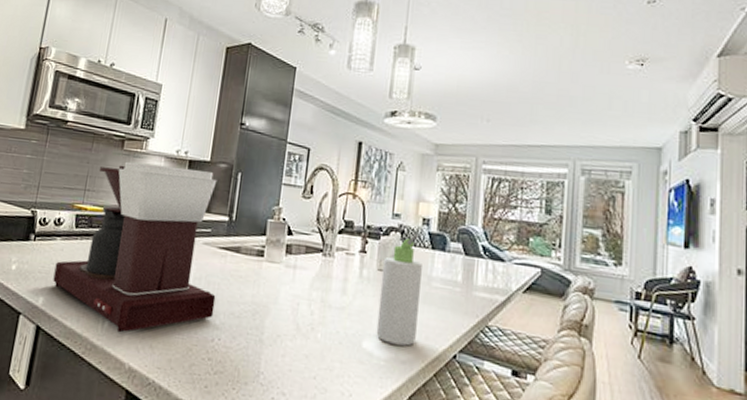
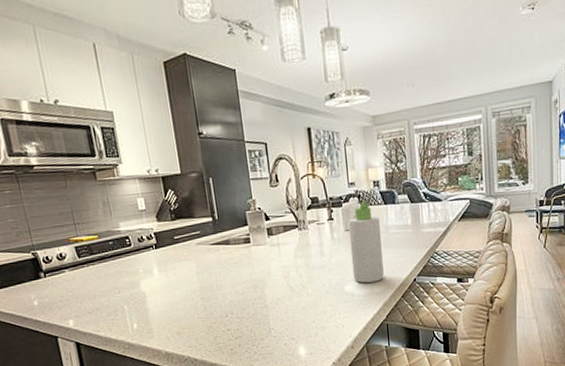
coffee maker: present [53,161,217,333] -> none [72,183,222,330]

